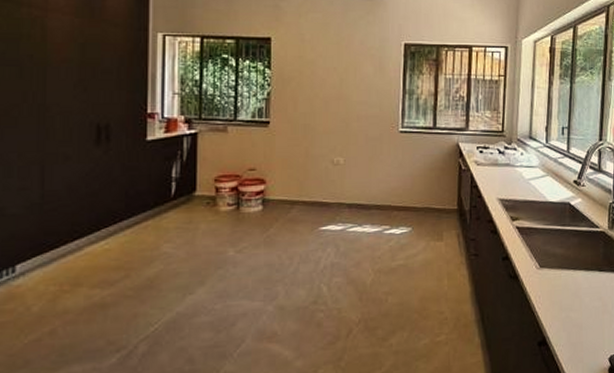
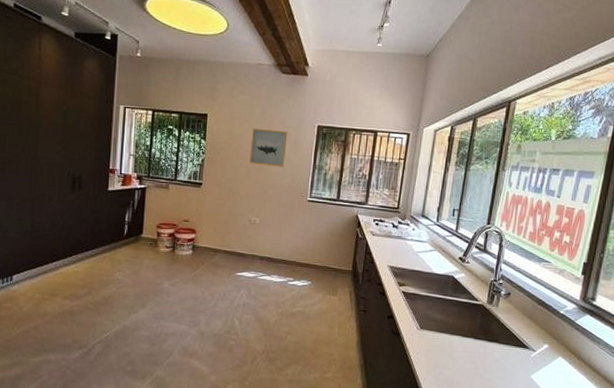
wall art: none [327,50,370,95] -> present [249,127,288,167]

